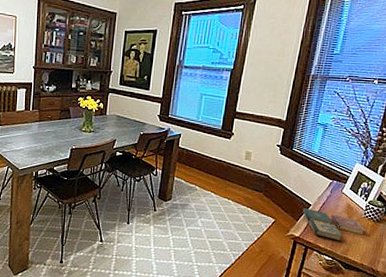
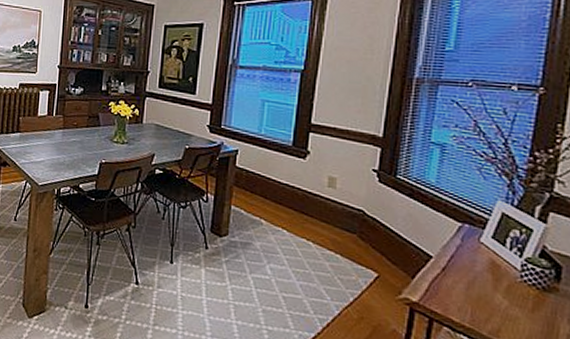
book: present [302,208,367,241] -> none [419,260,528,316]

